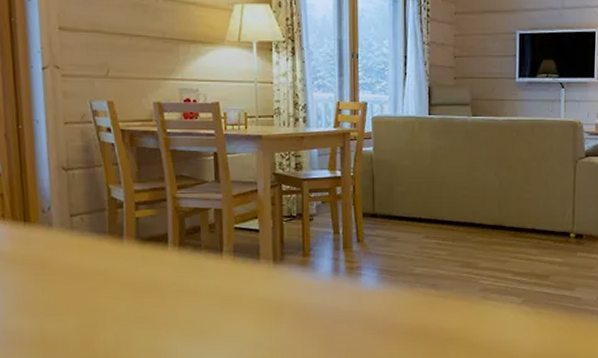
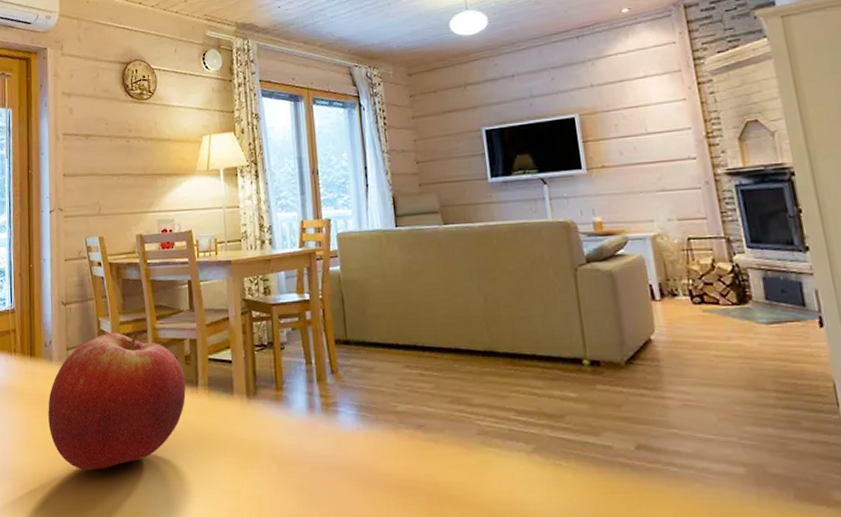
fruit: none [49,200,209,330] -> present [48,332,186,470]

